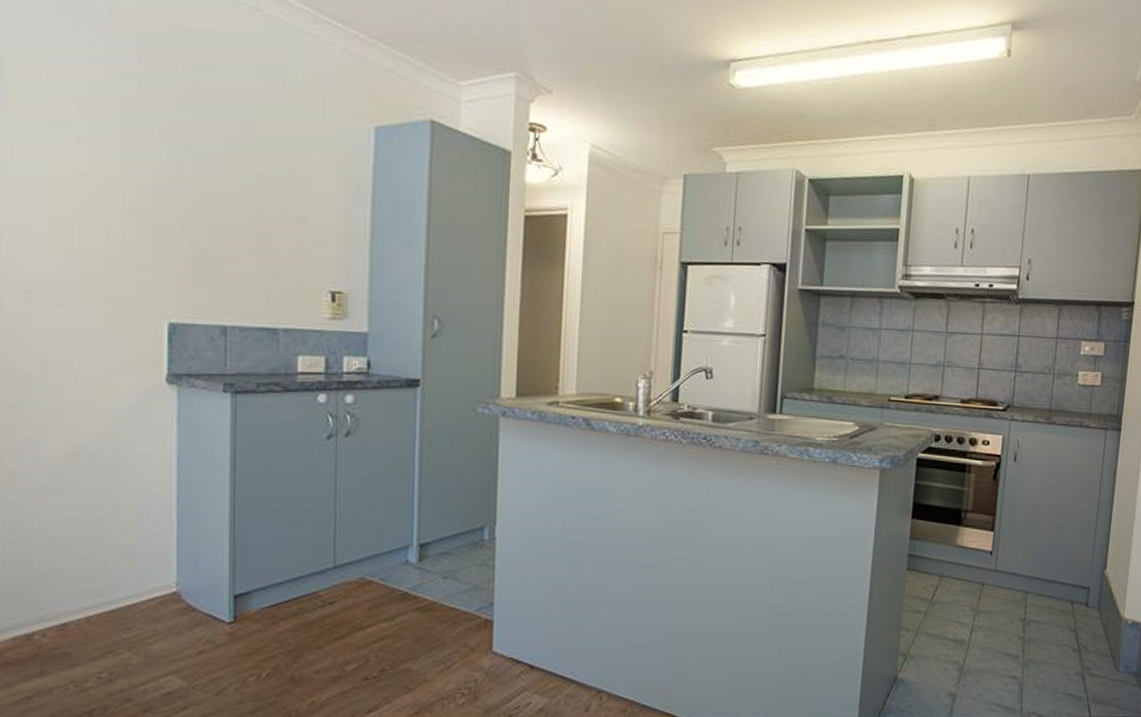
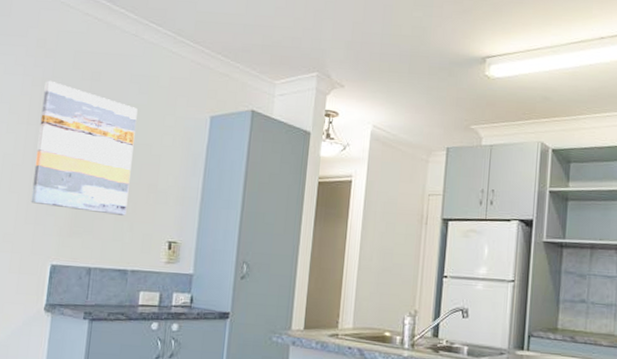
wall art: none [128,69,271,258] -> present [31,80,138,216]

